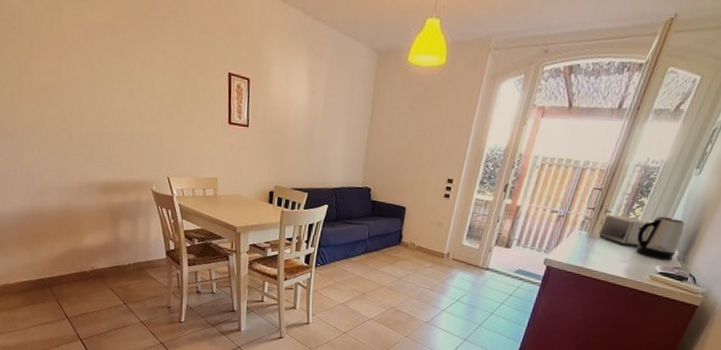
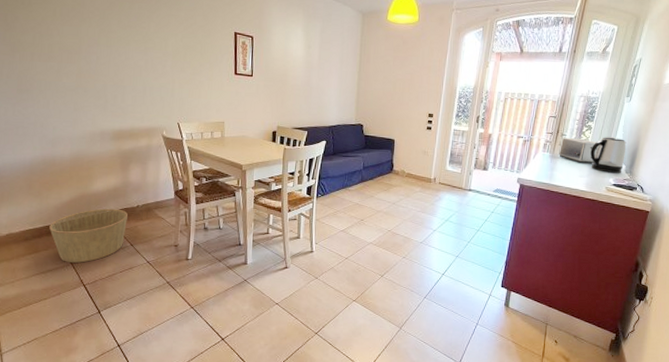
basket: none [44,264,119,318] -> present [49,208,128,264]

